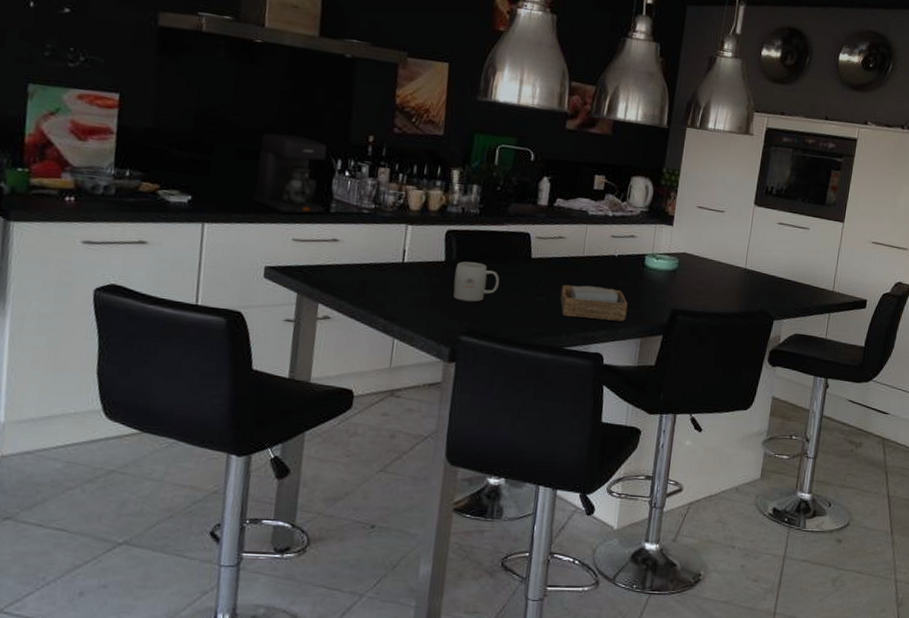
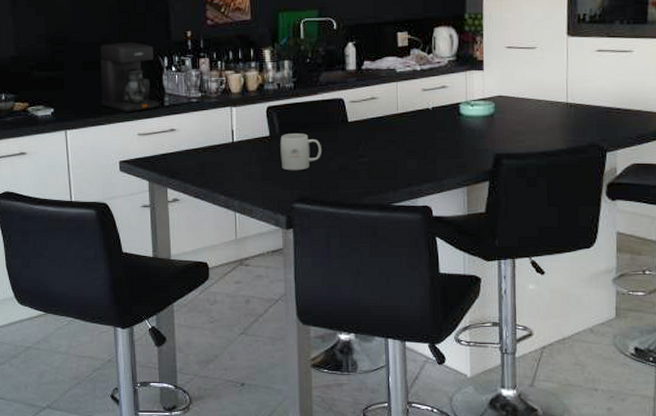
napkin holder: present [560,284,628,322] -> none [381,141,449,174]

